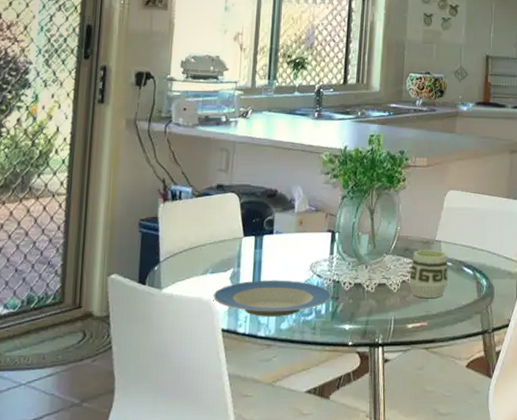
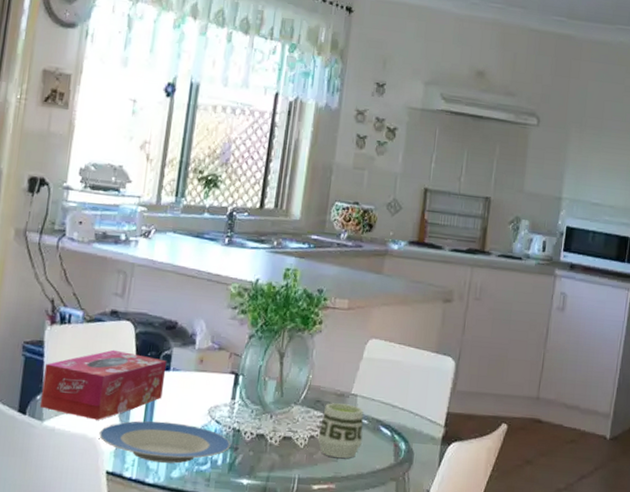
tissue box: none [157,219,270,284] -> present [39,349,167,420]

